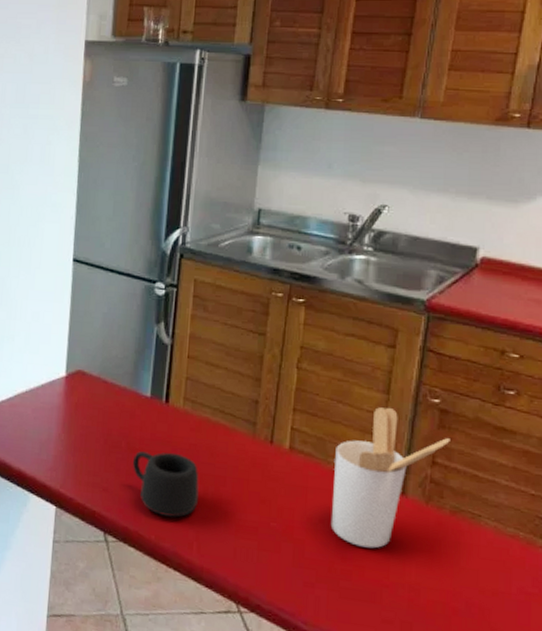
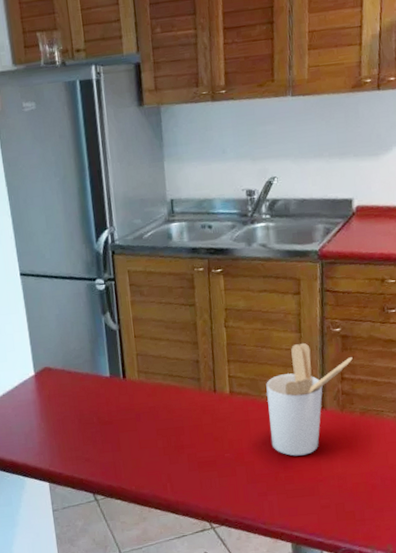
mug: present [133,451,199,518] -> none [105,417,165,469]

